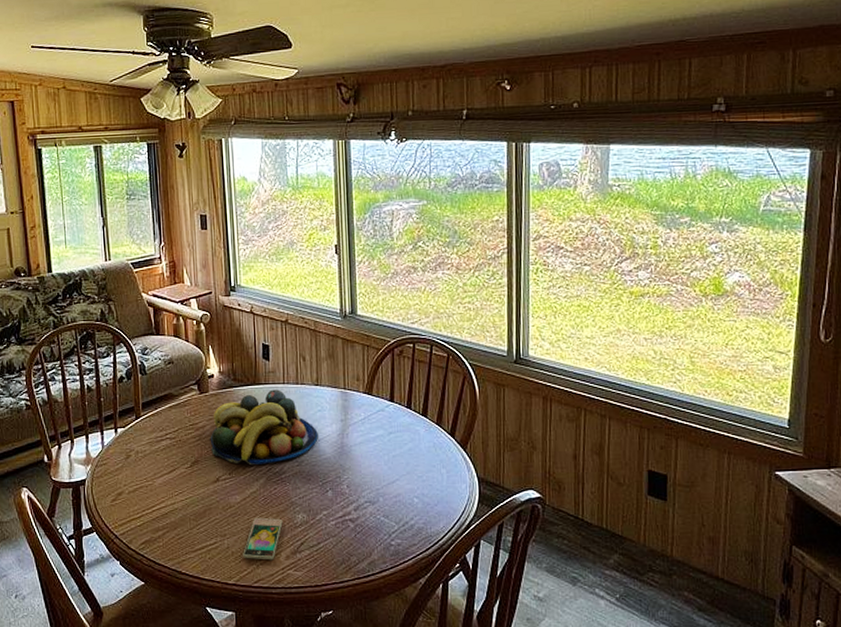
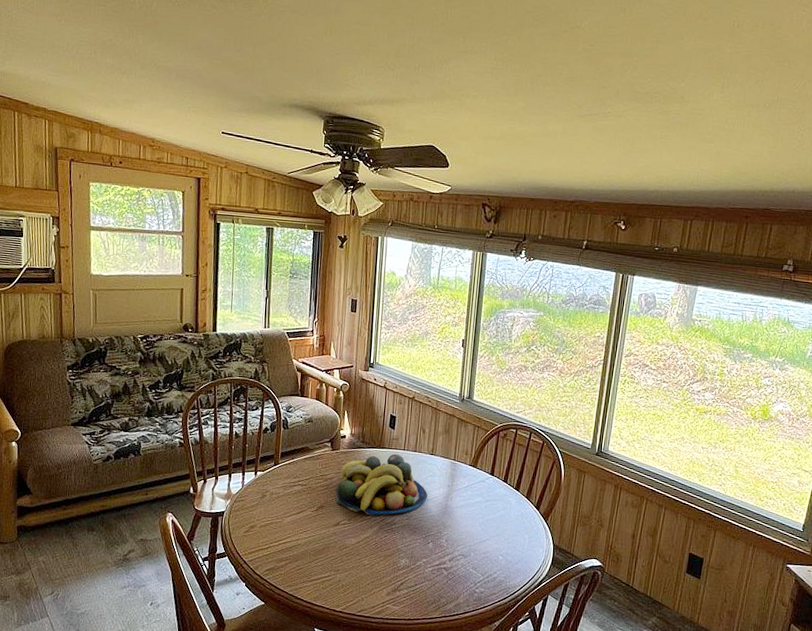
smartphone: present [243,517,283,560] -> none [351,558,388,595]

